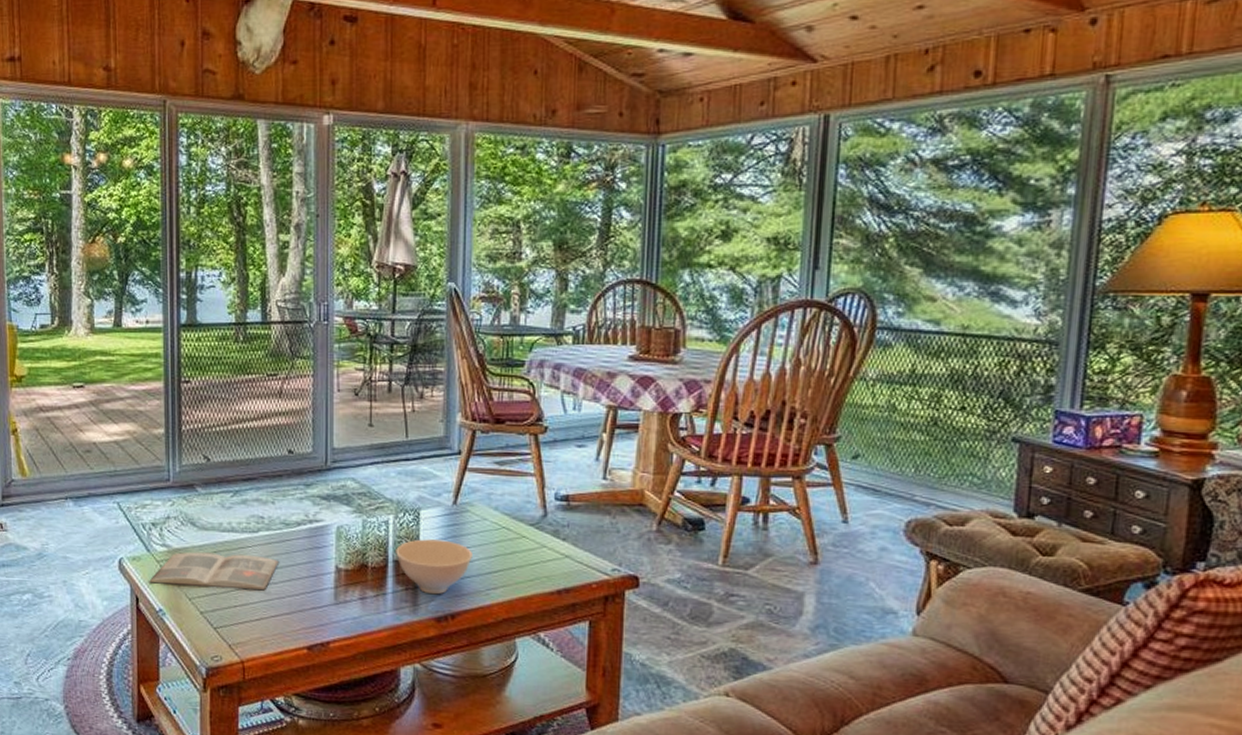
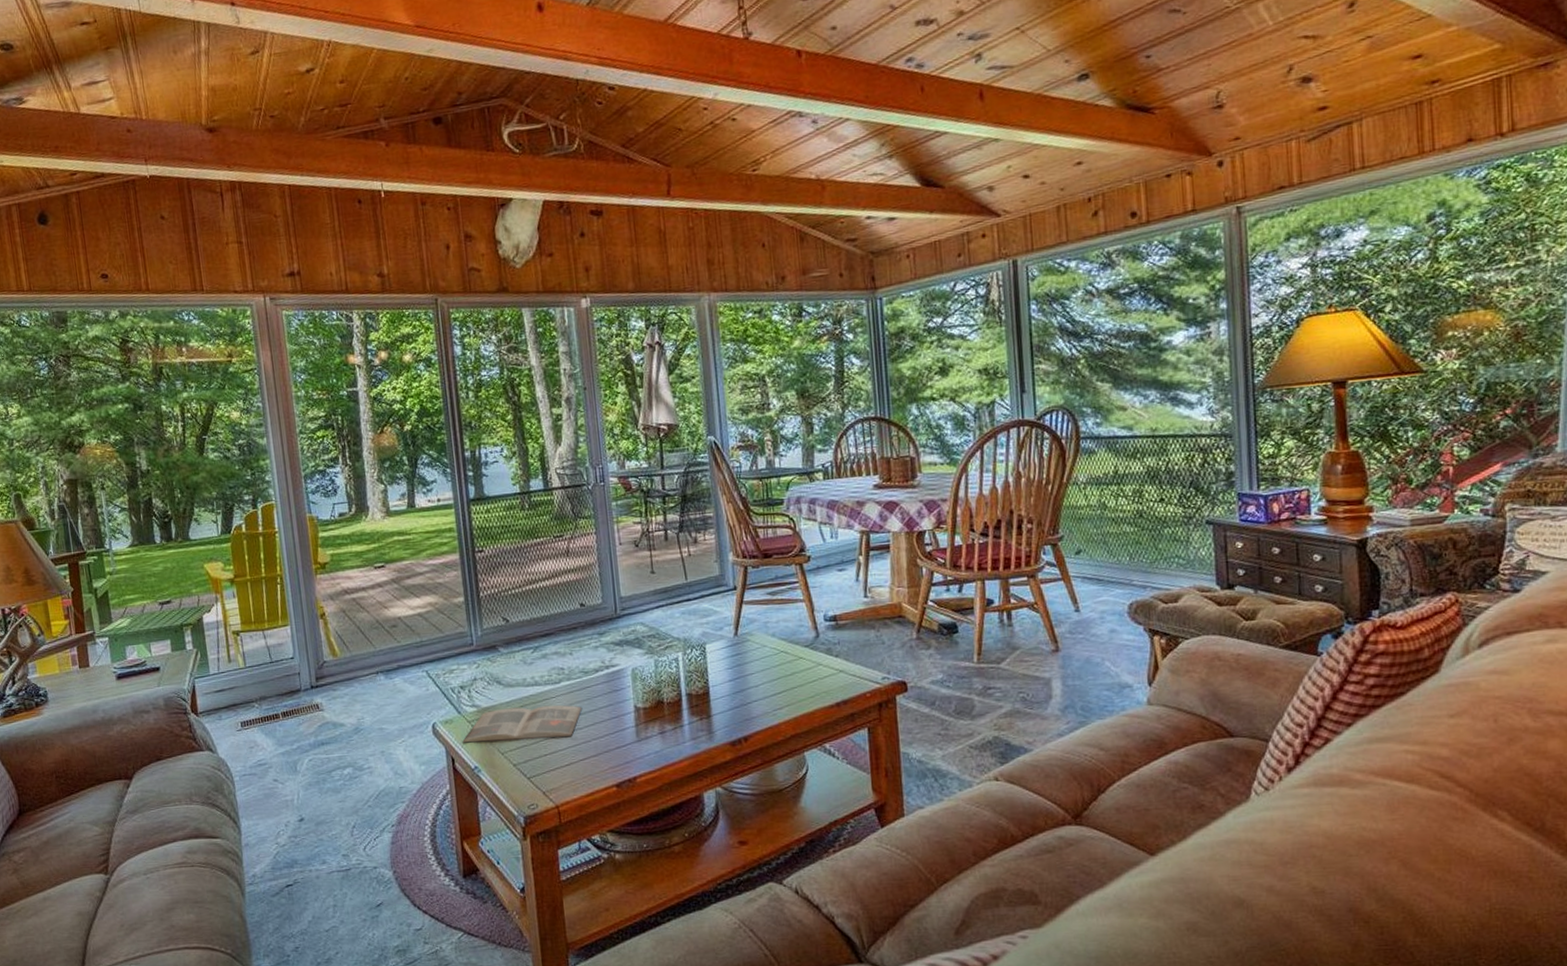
bowl: present [396,539,473,595] -> none [687,669,757,721]

